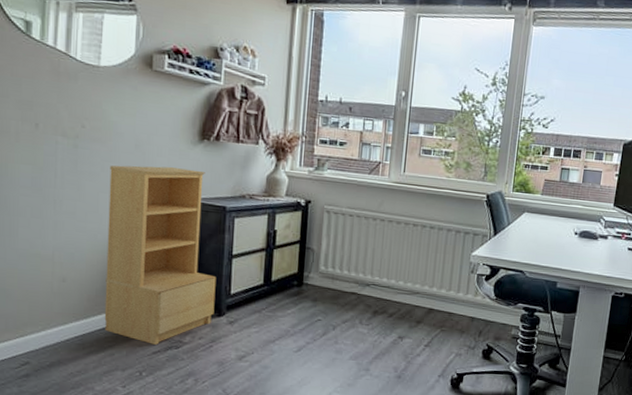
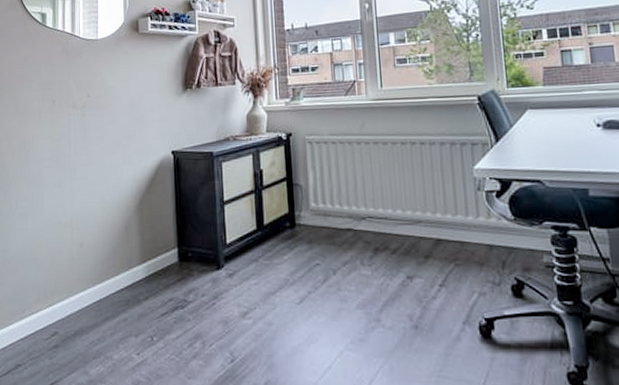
bookshelf: present [104,165,216,345] -> none [112,120,213,306]

